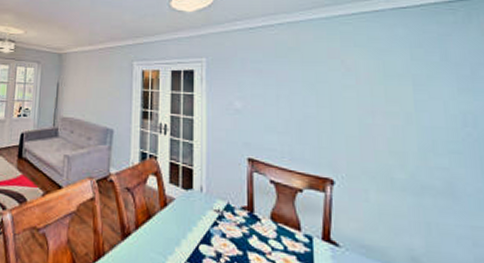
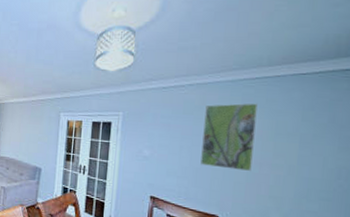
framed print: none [300,42,363,123] -> present [200,103,258,172]

